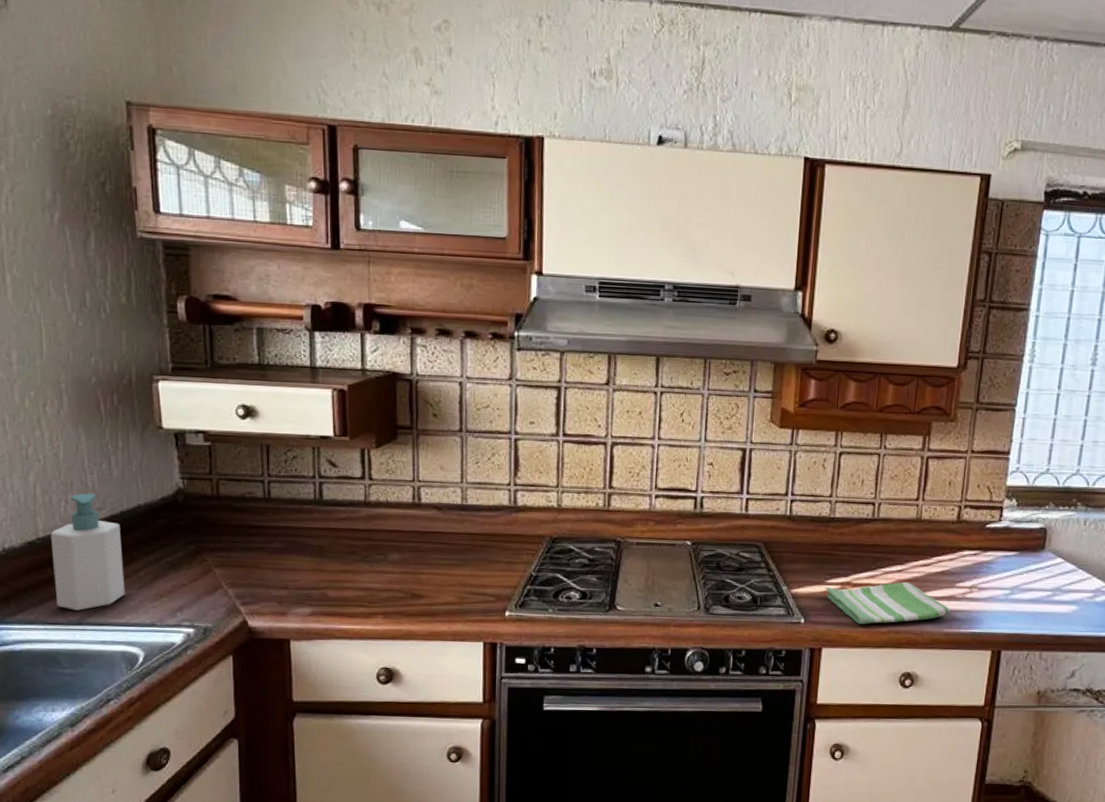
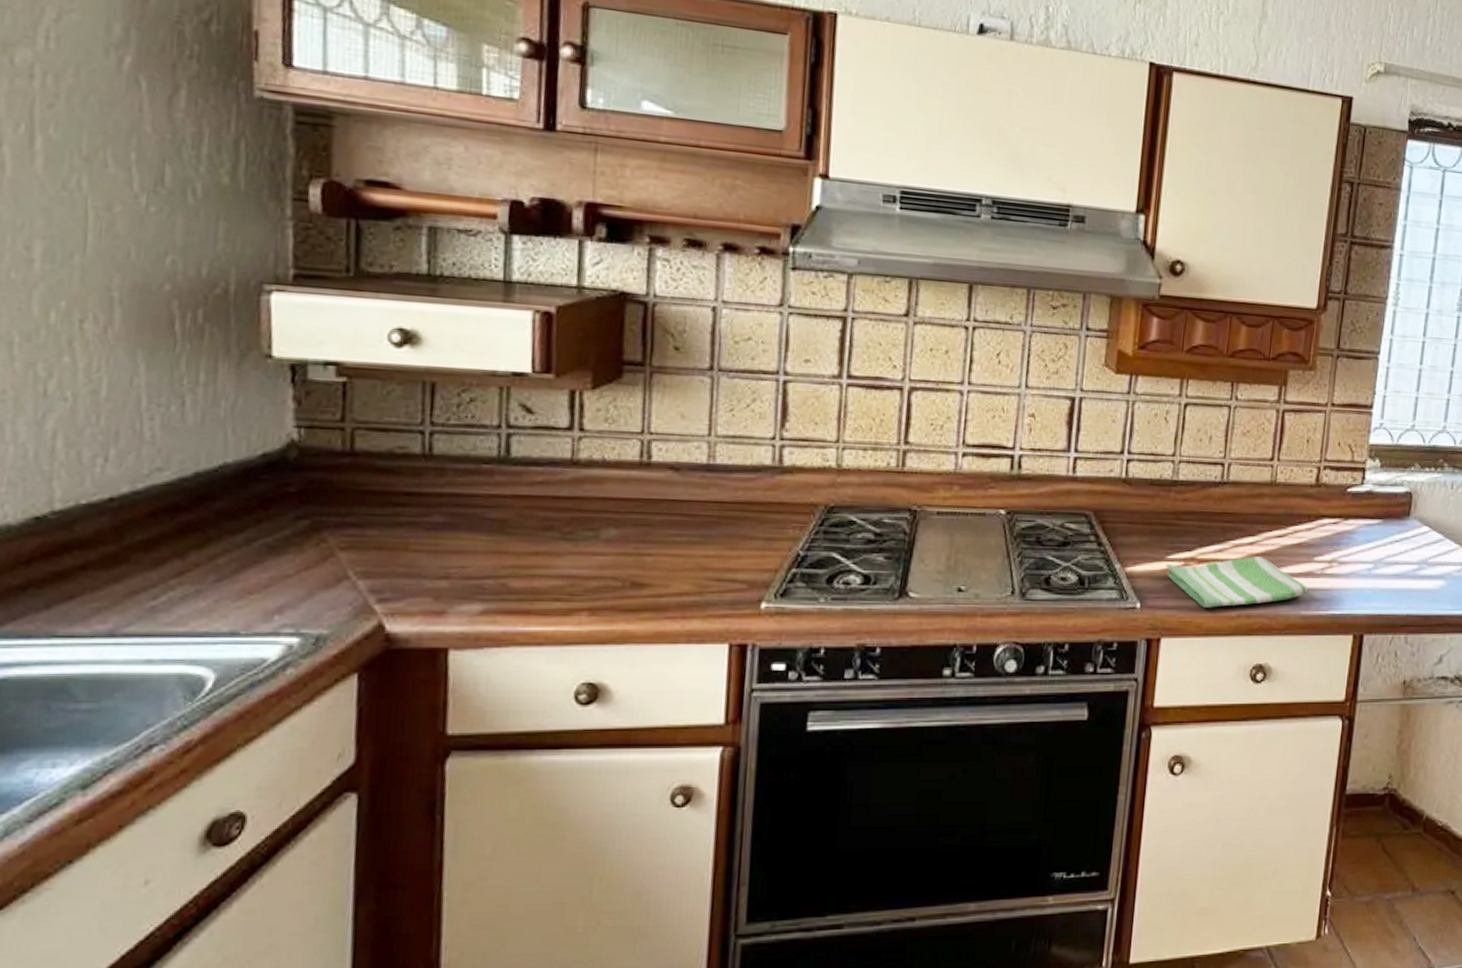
soap bottle: present [50,493,125,611] -> none [73,446,193,616]

